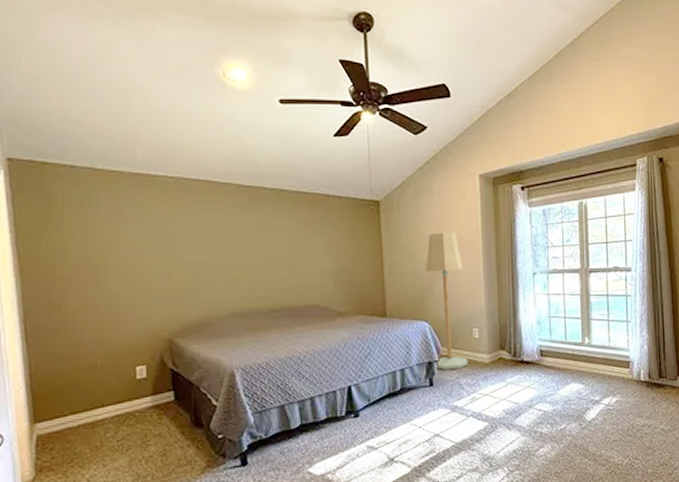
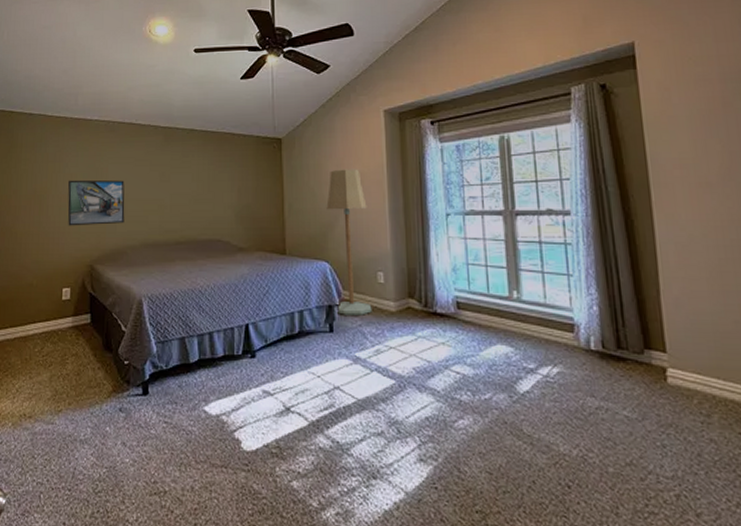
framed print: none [133,245,208,298] -> present [67,180,125,226]

